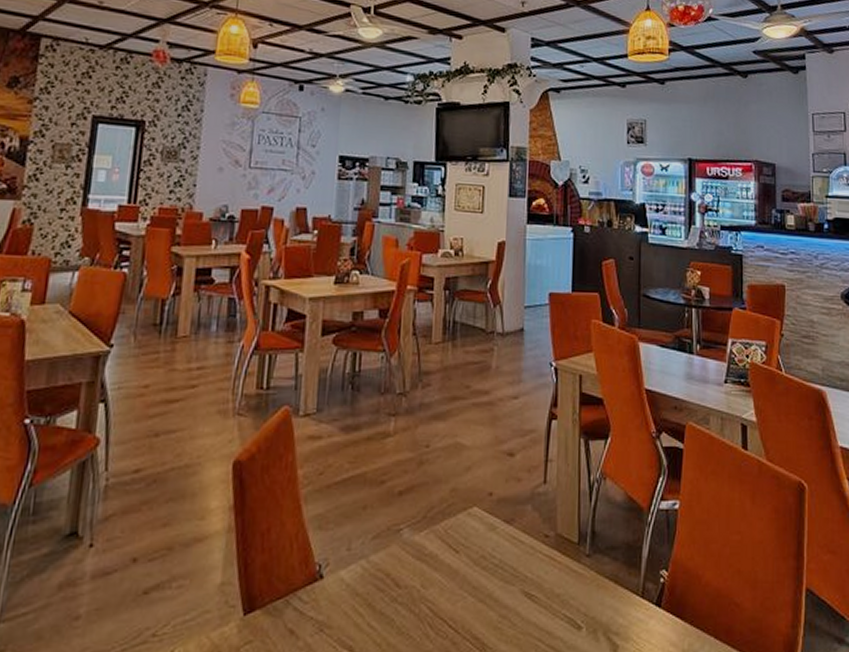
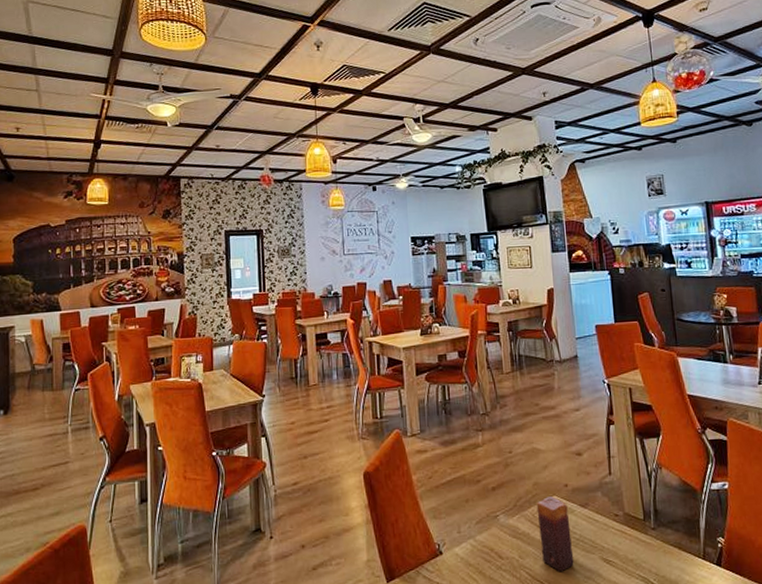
candle: none [450,506,490,607] -> present [536,495,574,571]

